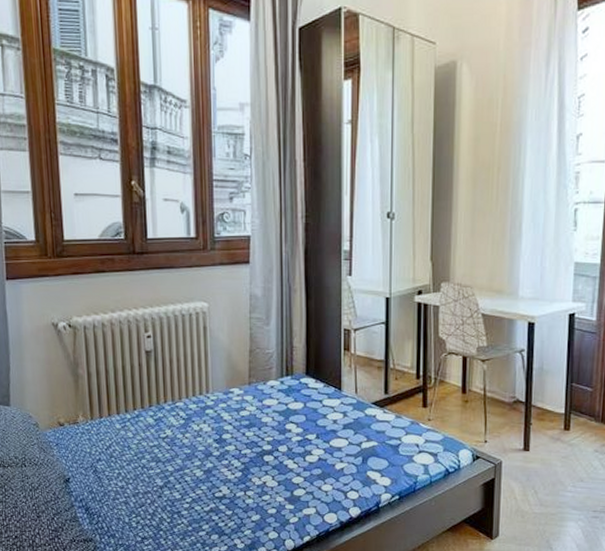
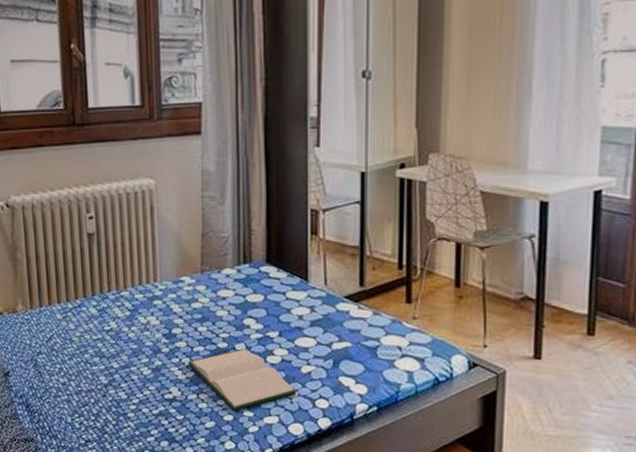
hardback book: none [236,450,331,505] -> present [188,348,296,411]

